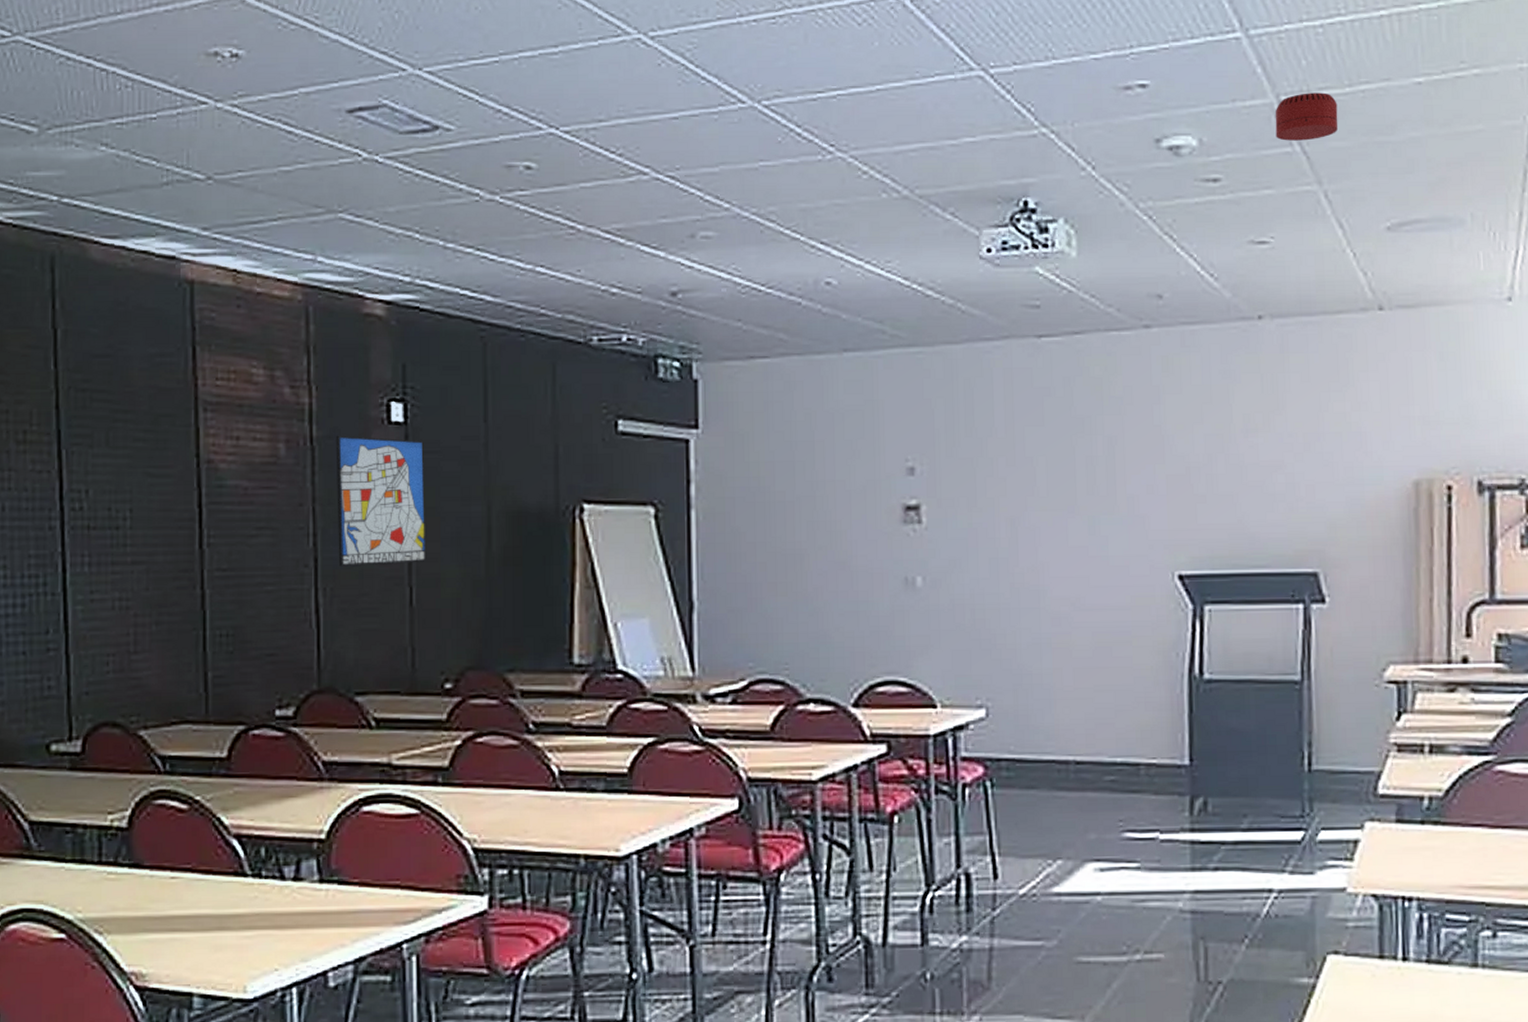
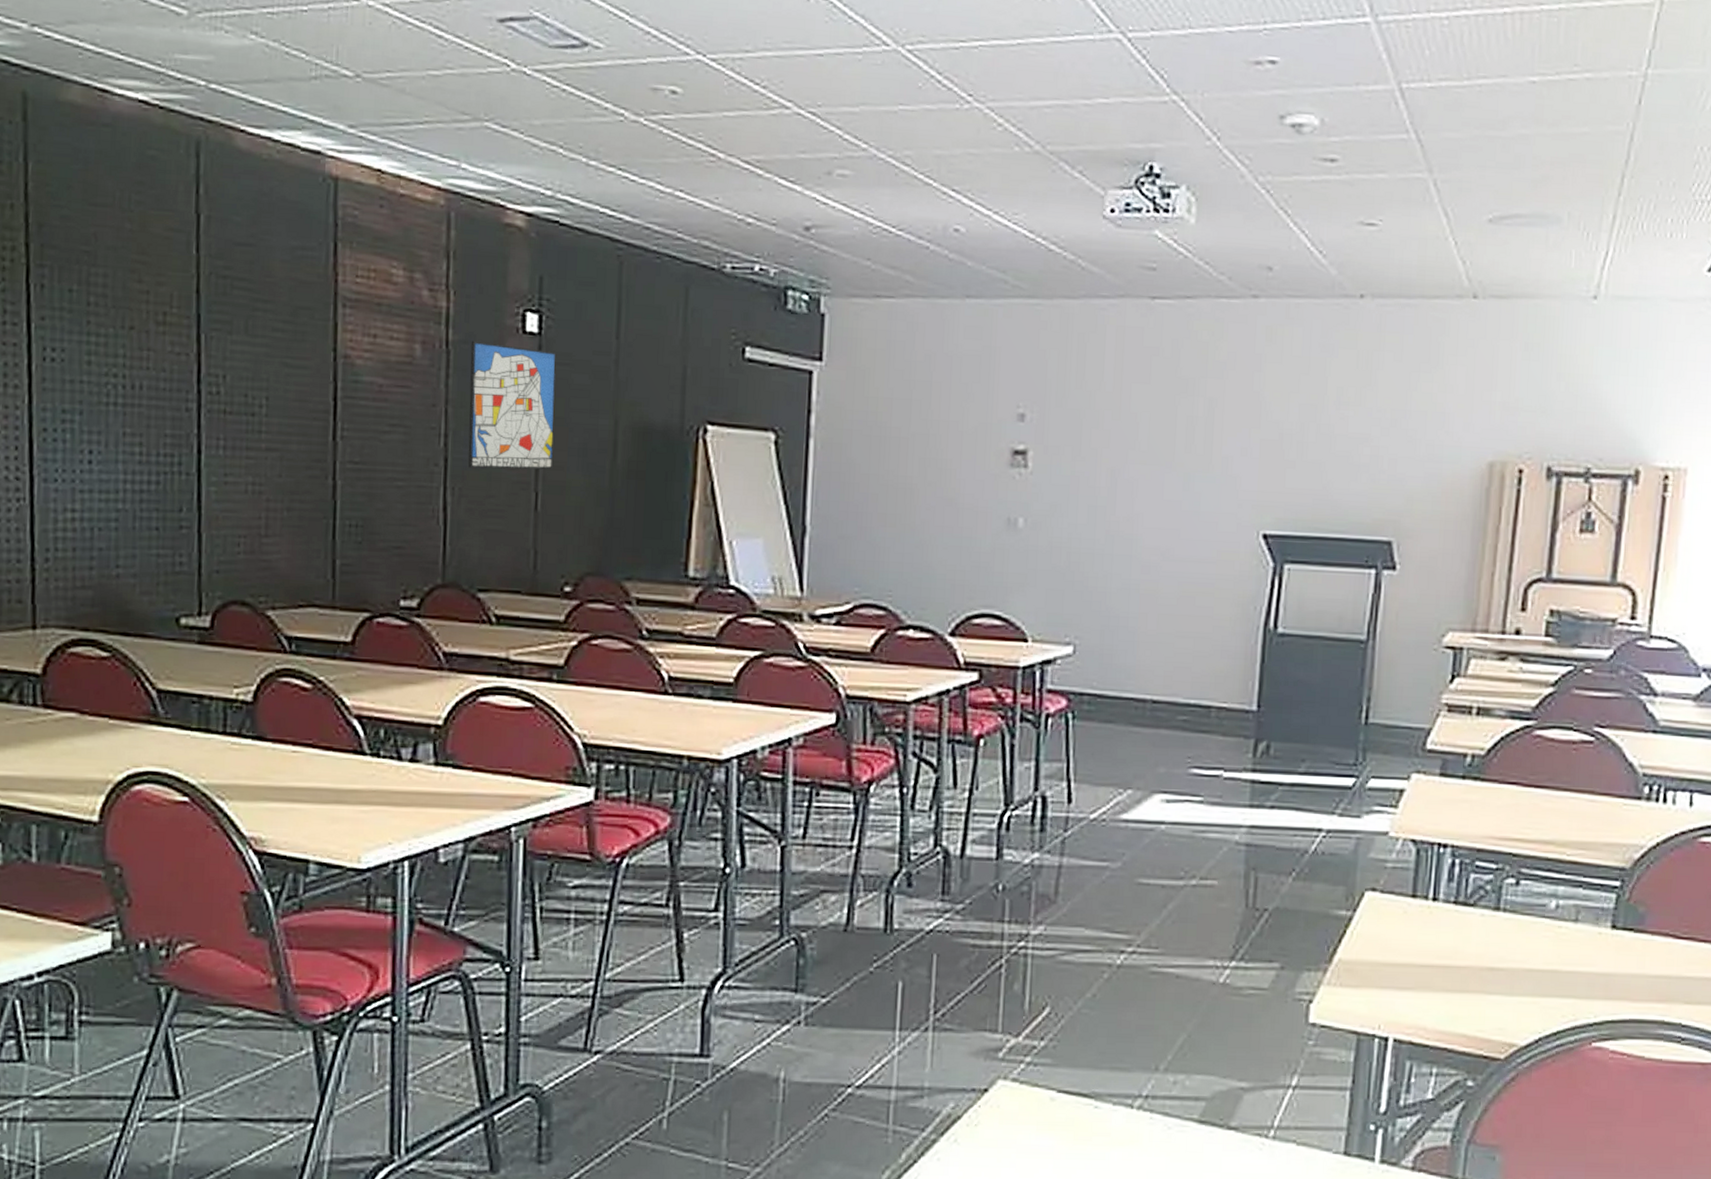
smoke detector: present [1275,92,1338,141] -> none [1394,82,1455,129]

